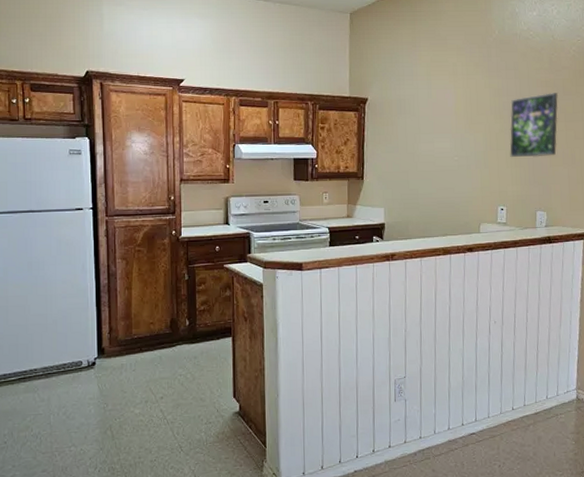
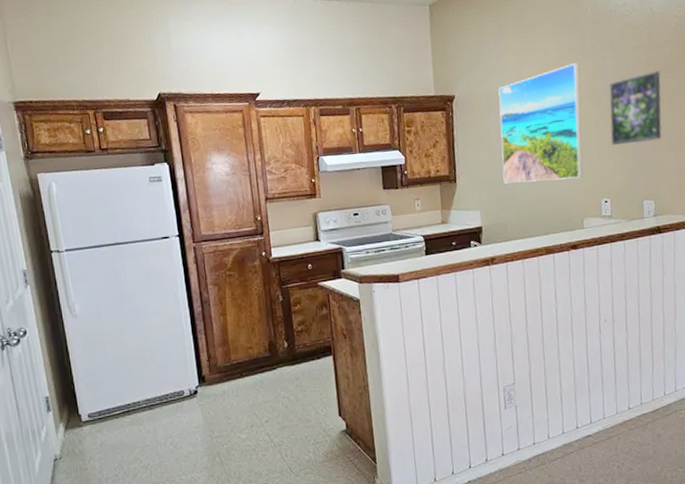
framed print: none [407,79,485,186] -> present [498,63,584,184]

